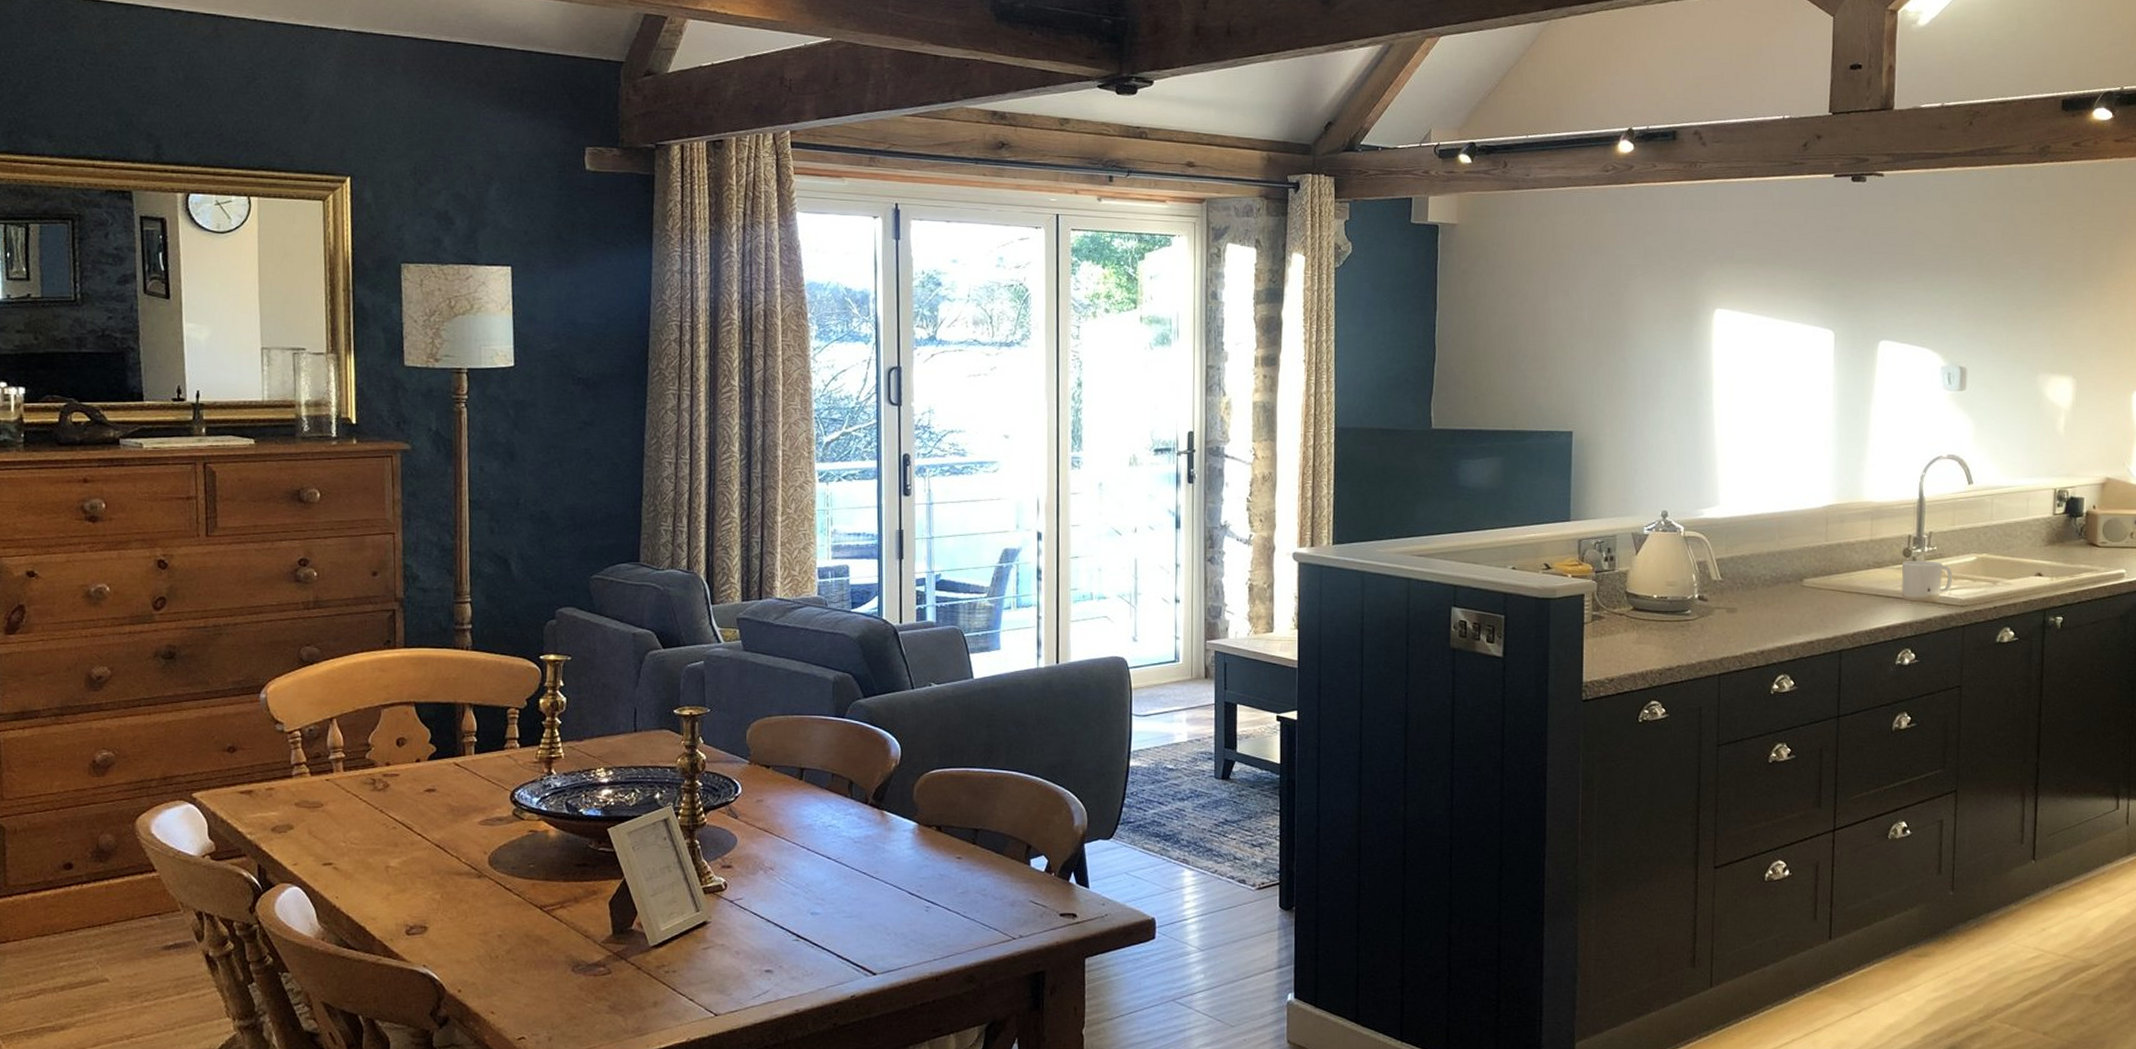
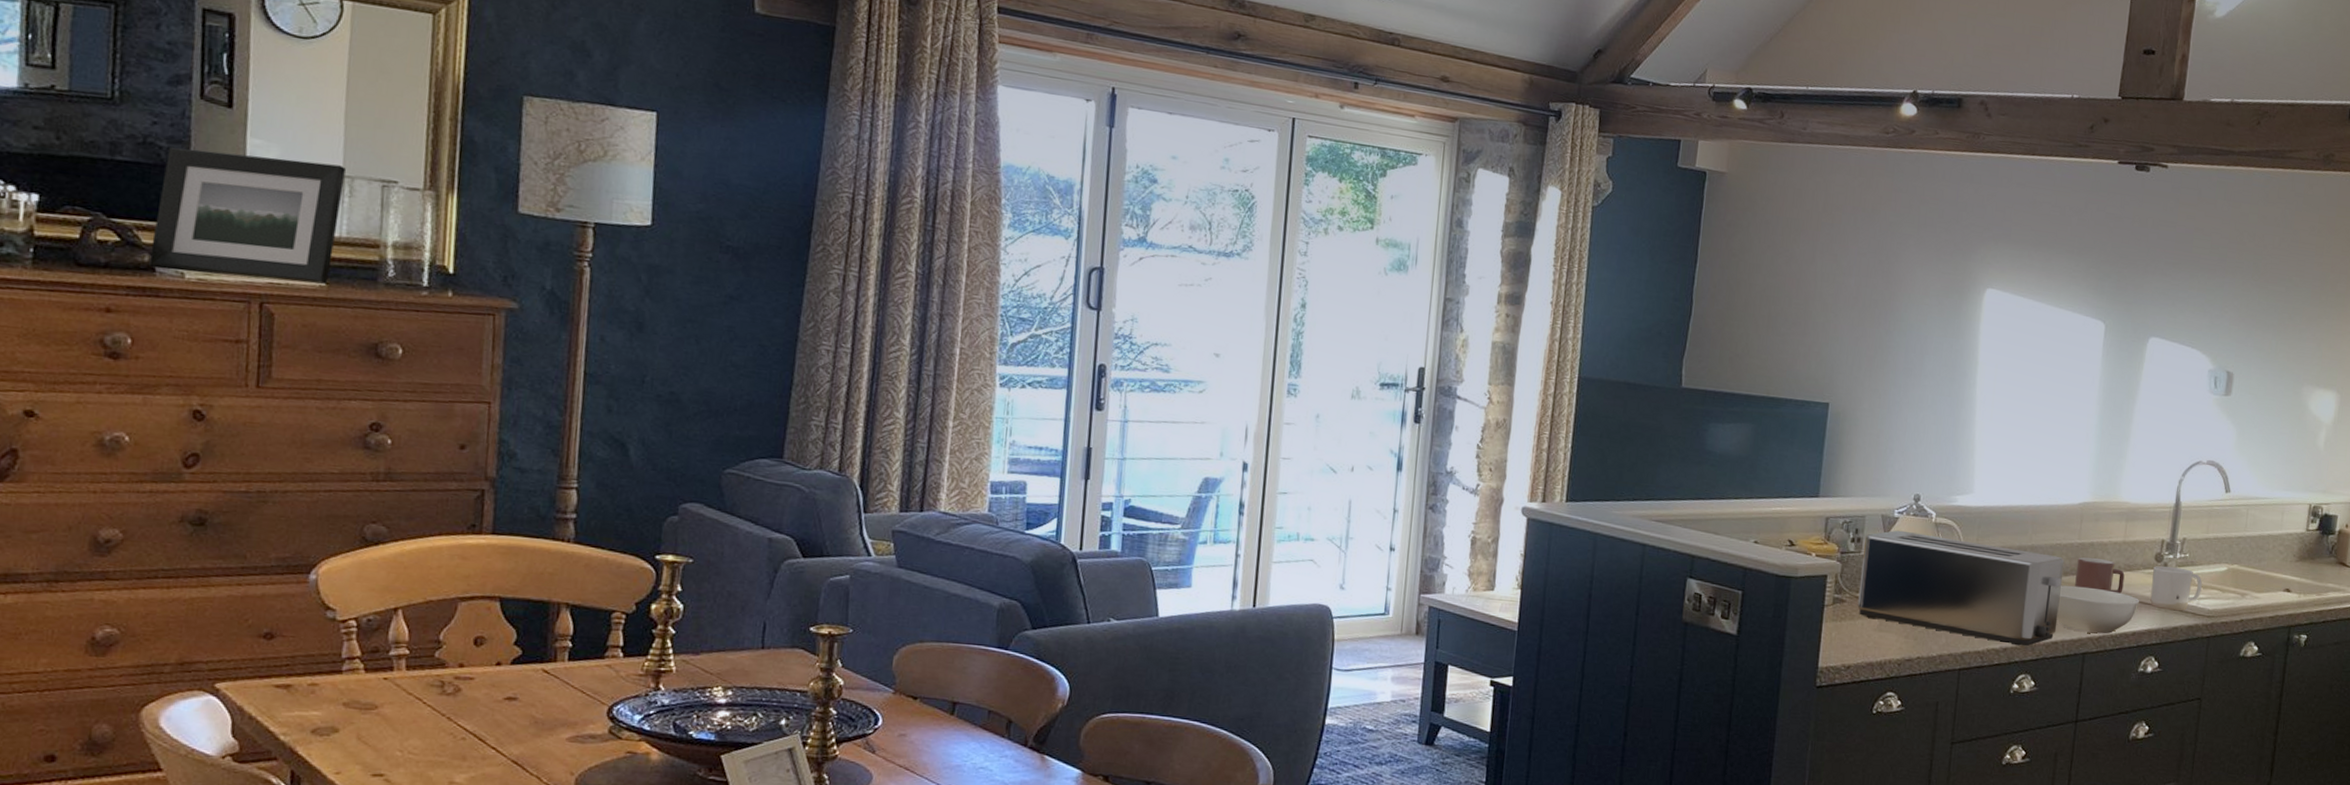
picture frame: none [114,337,263,443] -> present [149,147,346,284]
toaster: none [1615,546,1814,648] -> present [1857,530,2065,647]
bowl: none [1810,586,1892,631] -> present [2056,585,2140,635]
mug: none [1826,557,1874,590] -> present [2075,557,2125,594]

